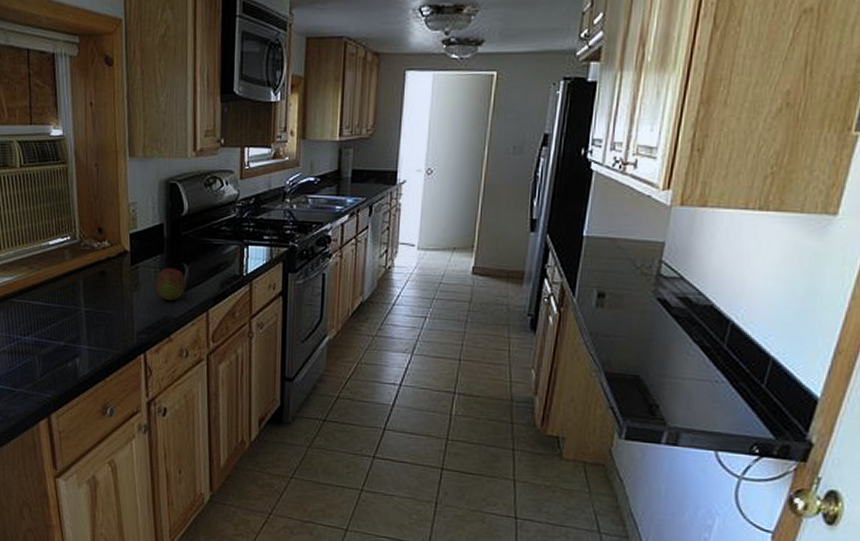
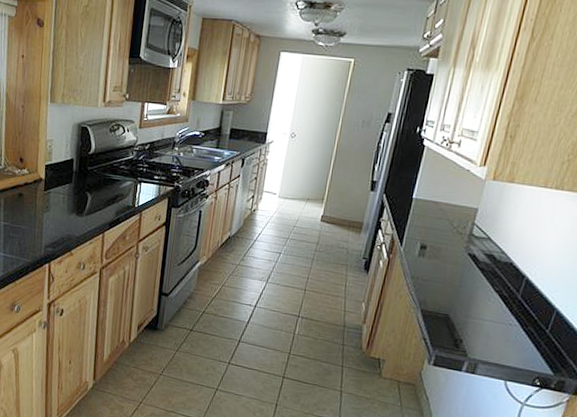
fruit: present [155,267,186,300] -> none [62,194,88,222]

